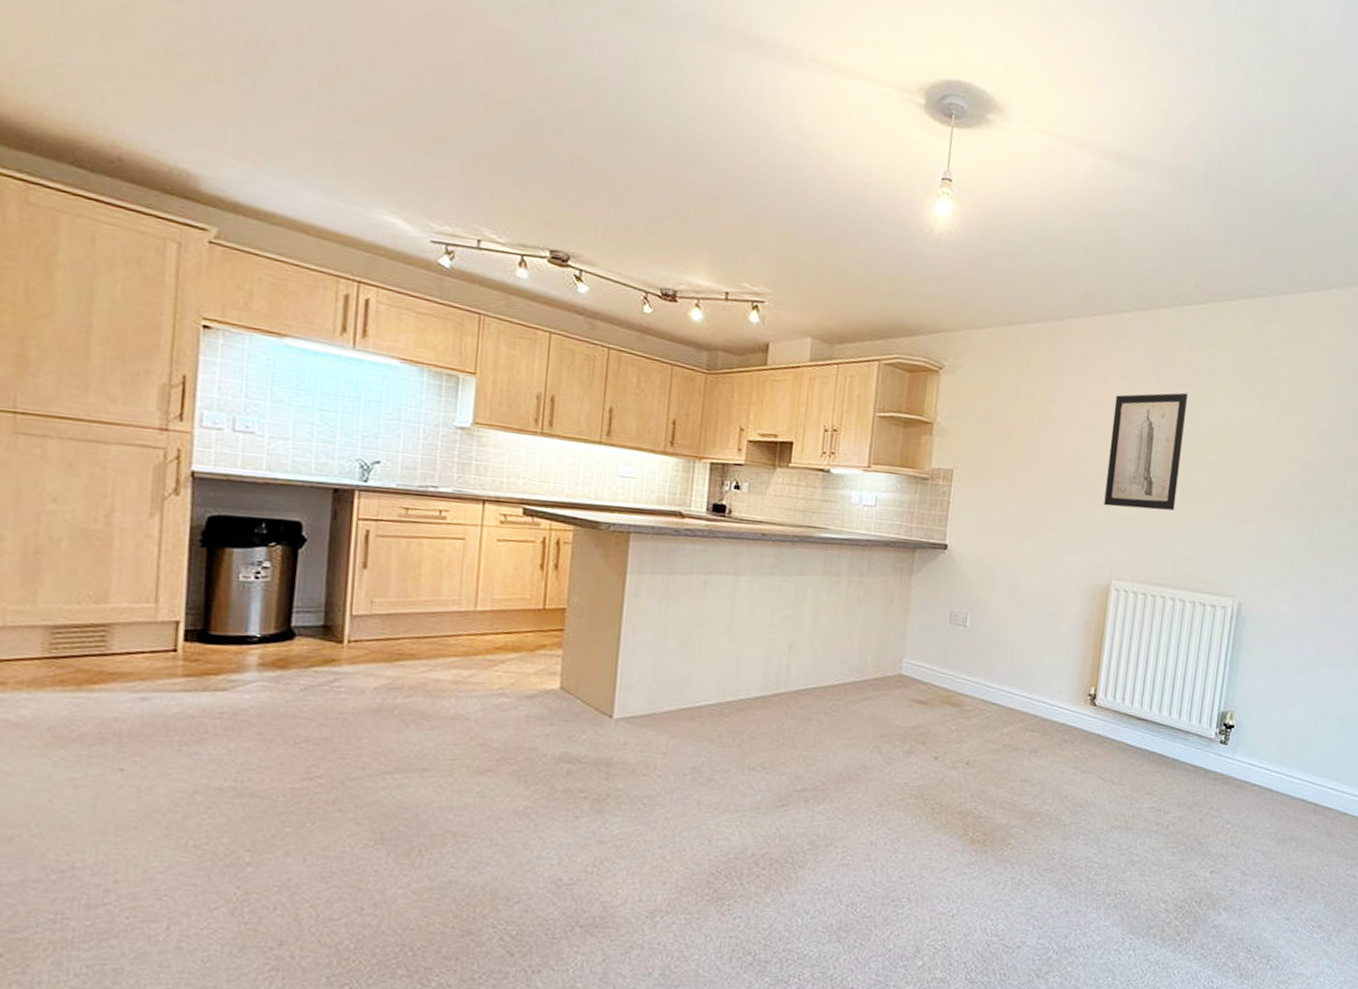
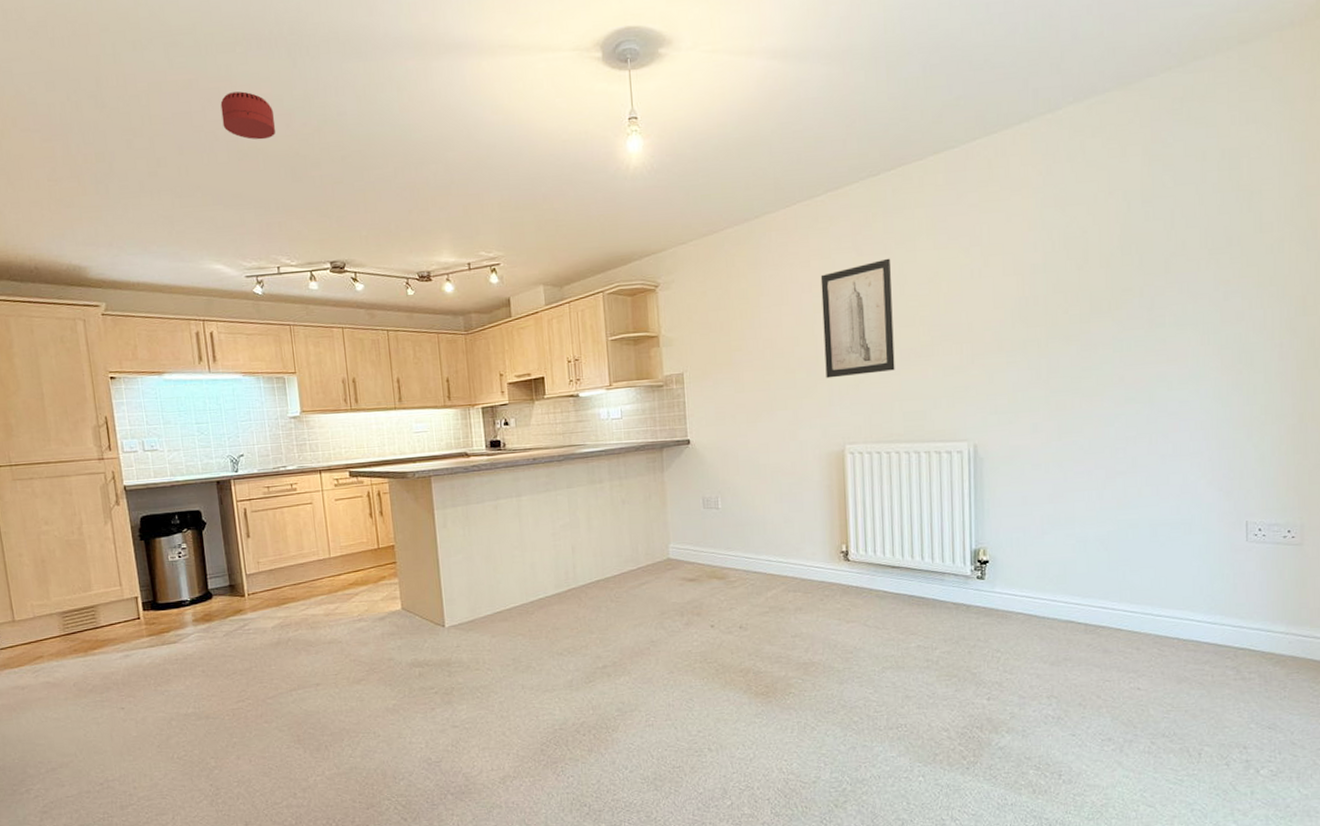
smoke detector: none [439,14,512,84] -> present [220,91,276,140]

